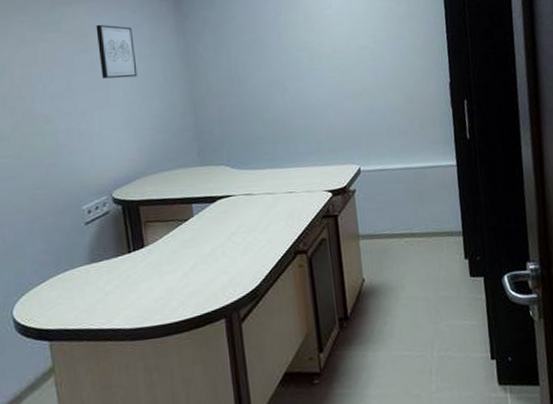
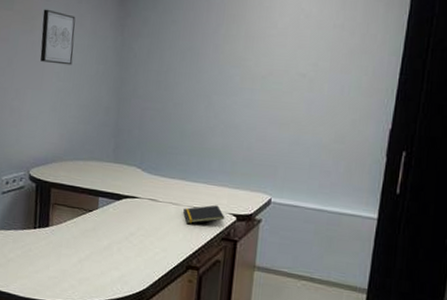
notepad: none [280,185,322,210] -> present [183,205,225,224]

